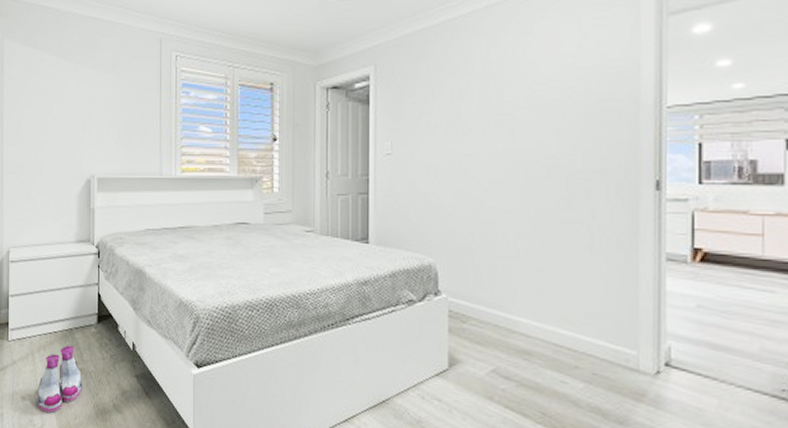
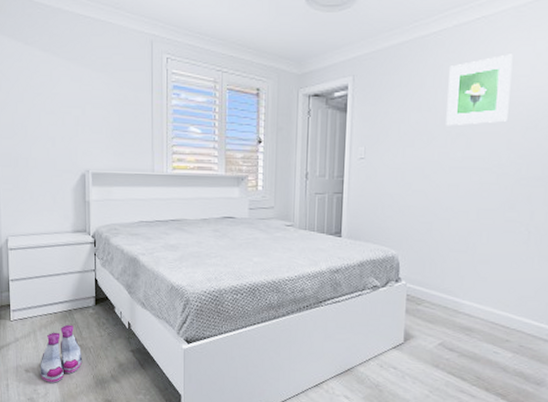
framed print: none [482,33,555,115] -> present [446,54,513,126]

